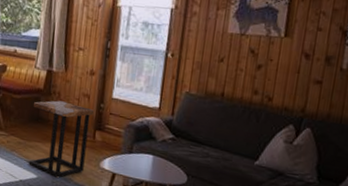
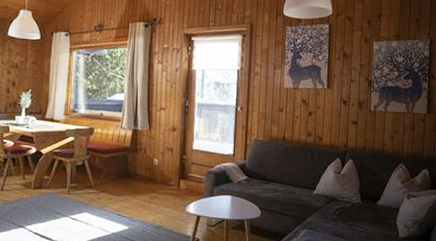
side table: present [29,100,95,179] -> none [120,156,178,227]

